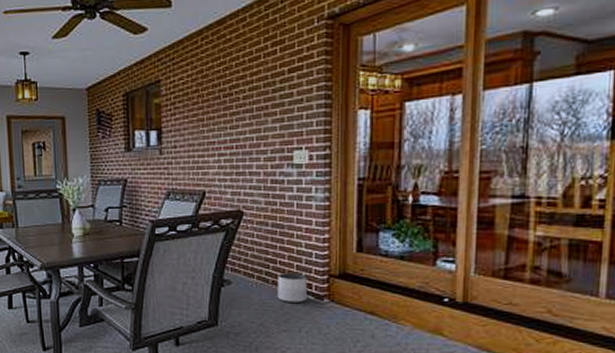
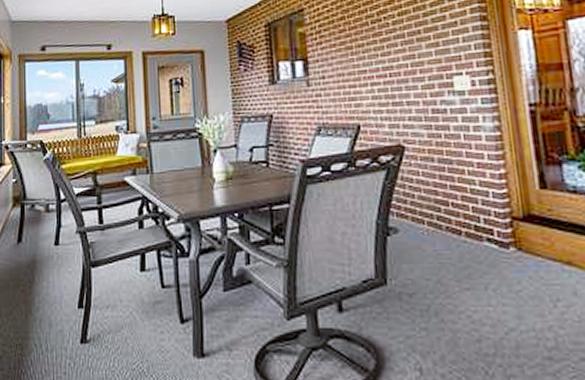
planter: present [277,273,307,304] -> none [451,216,489,254]

